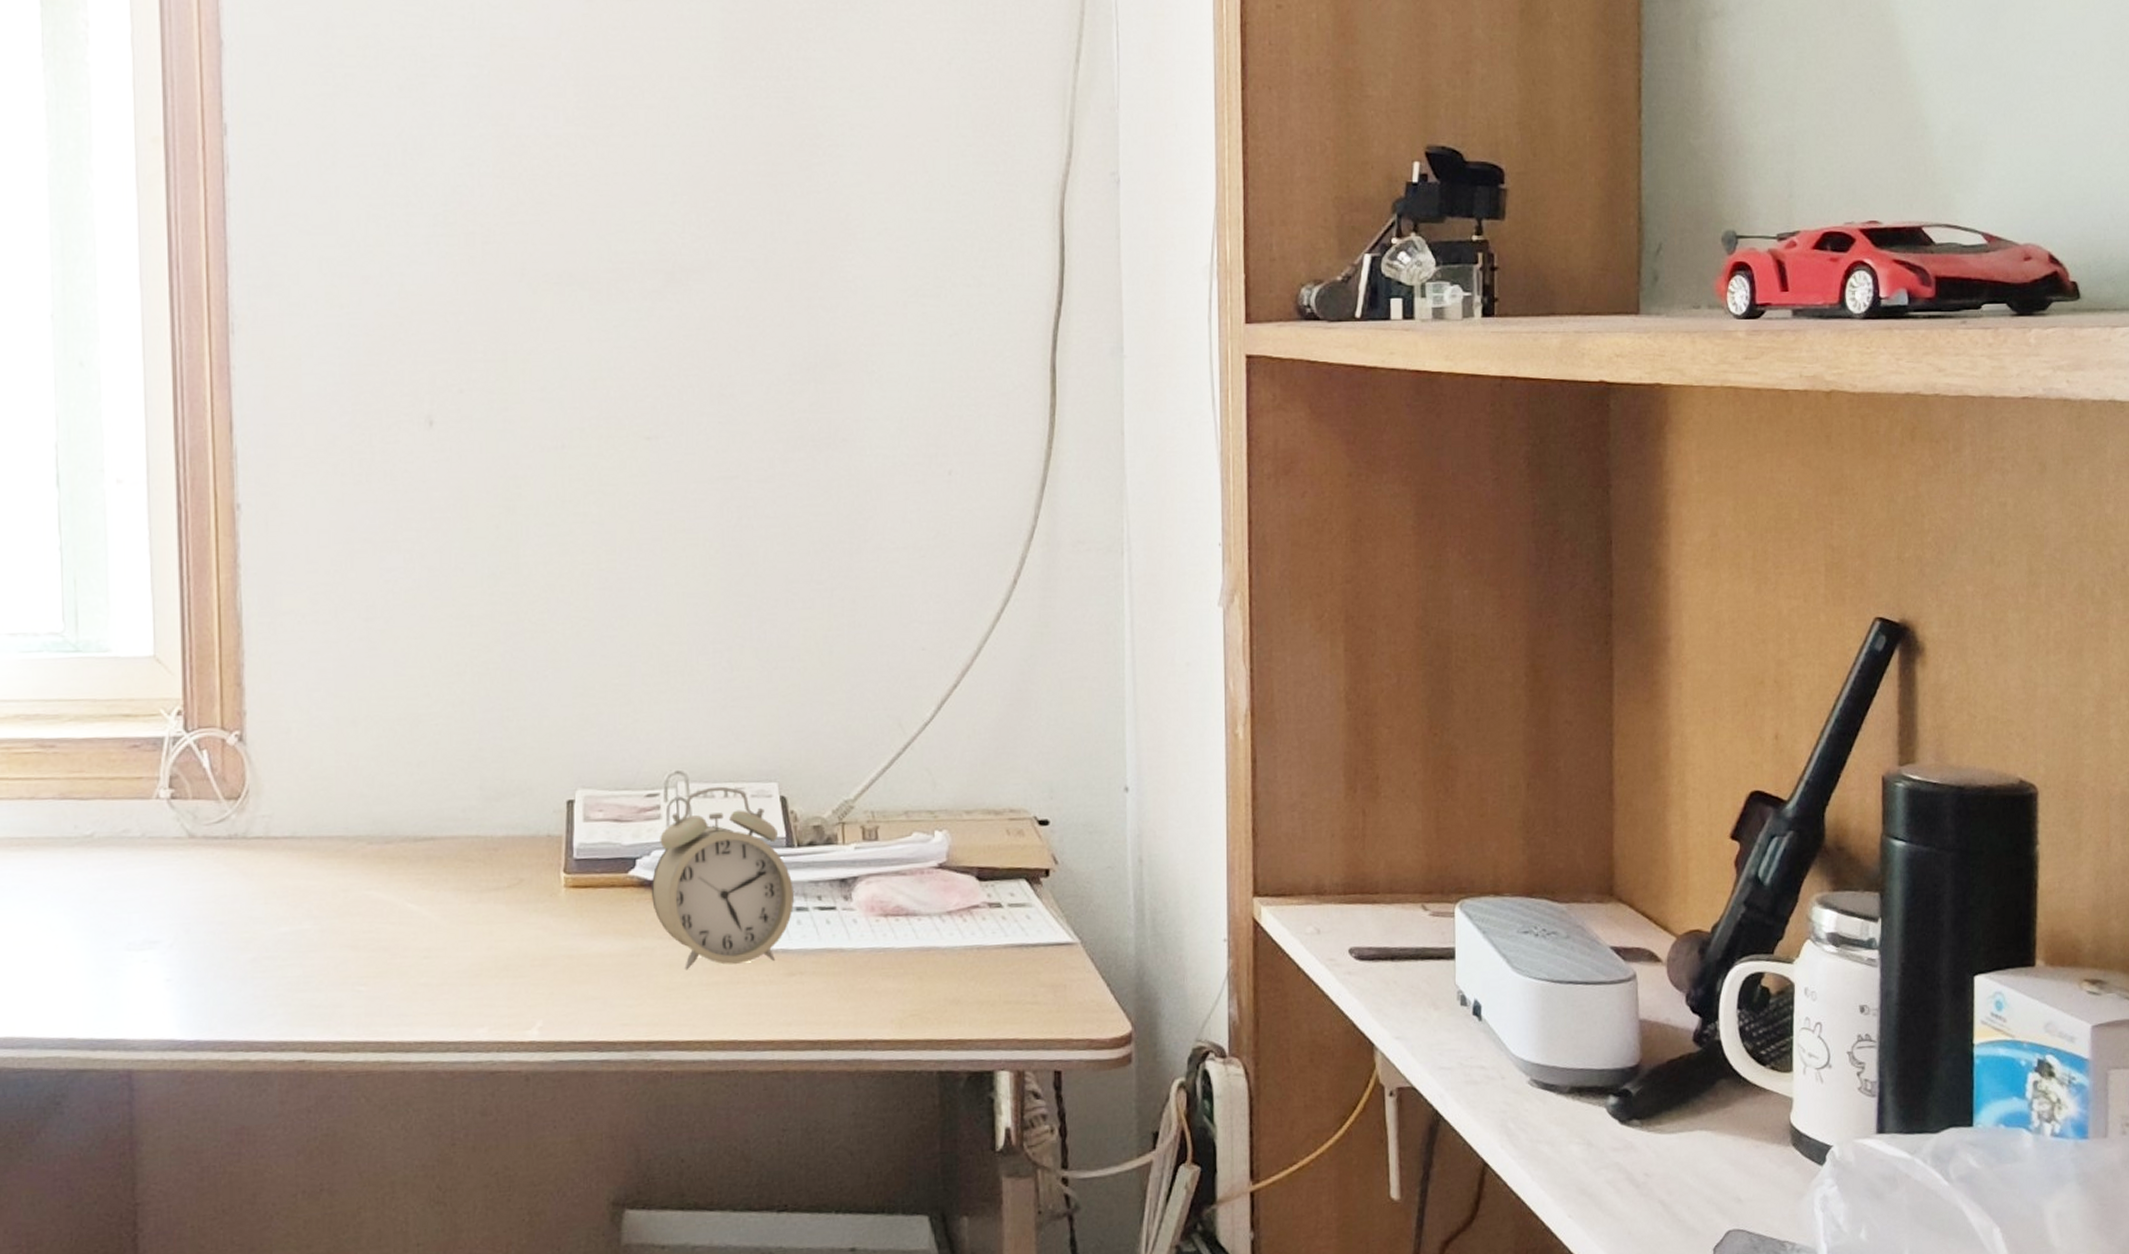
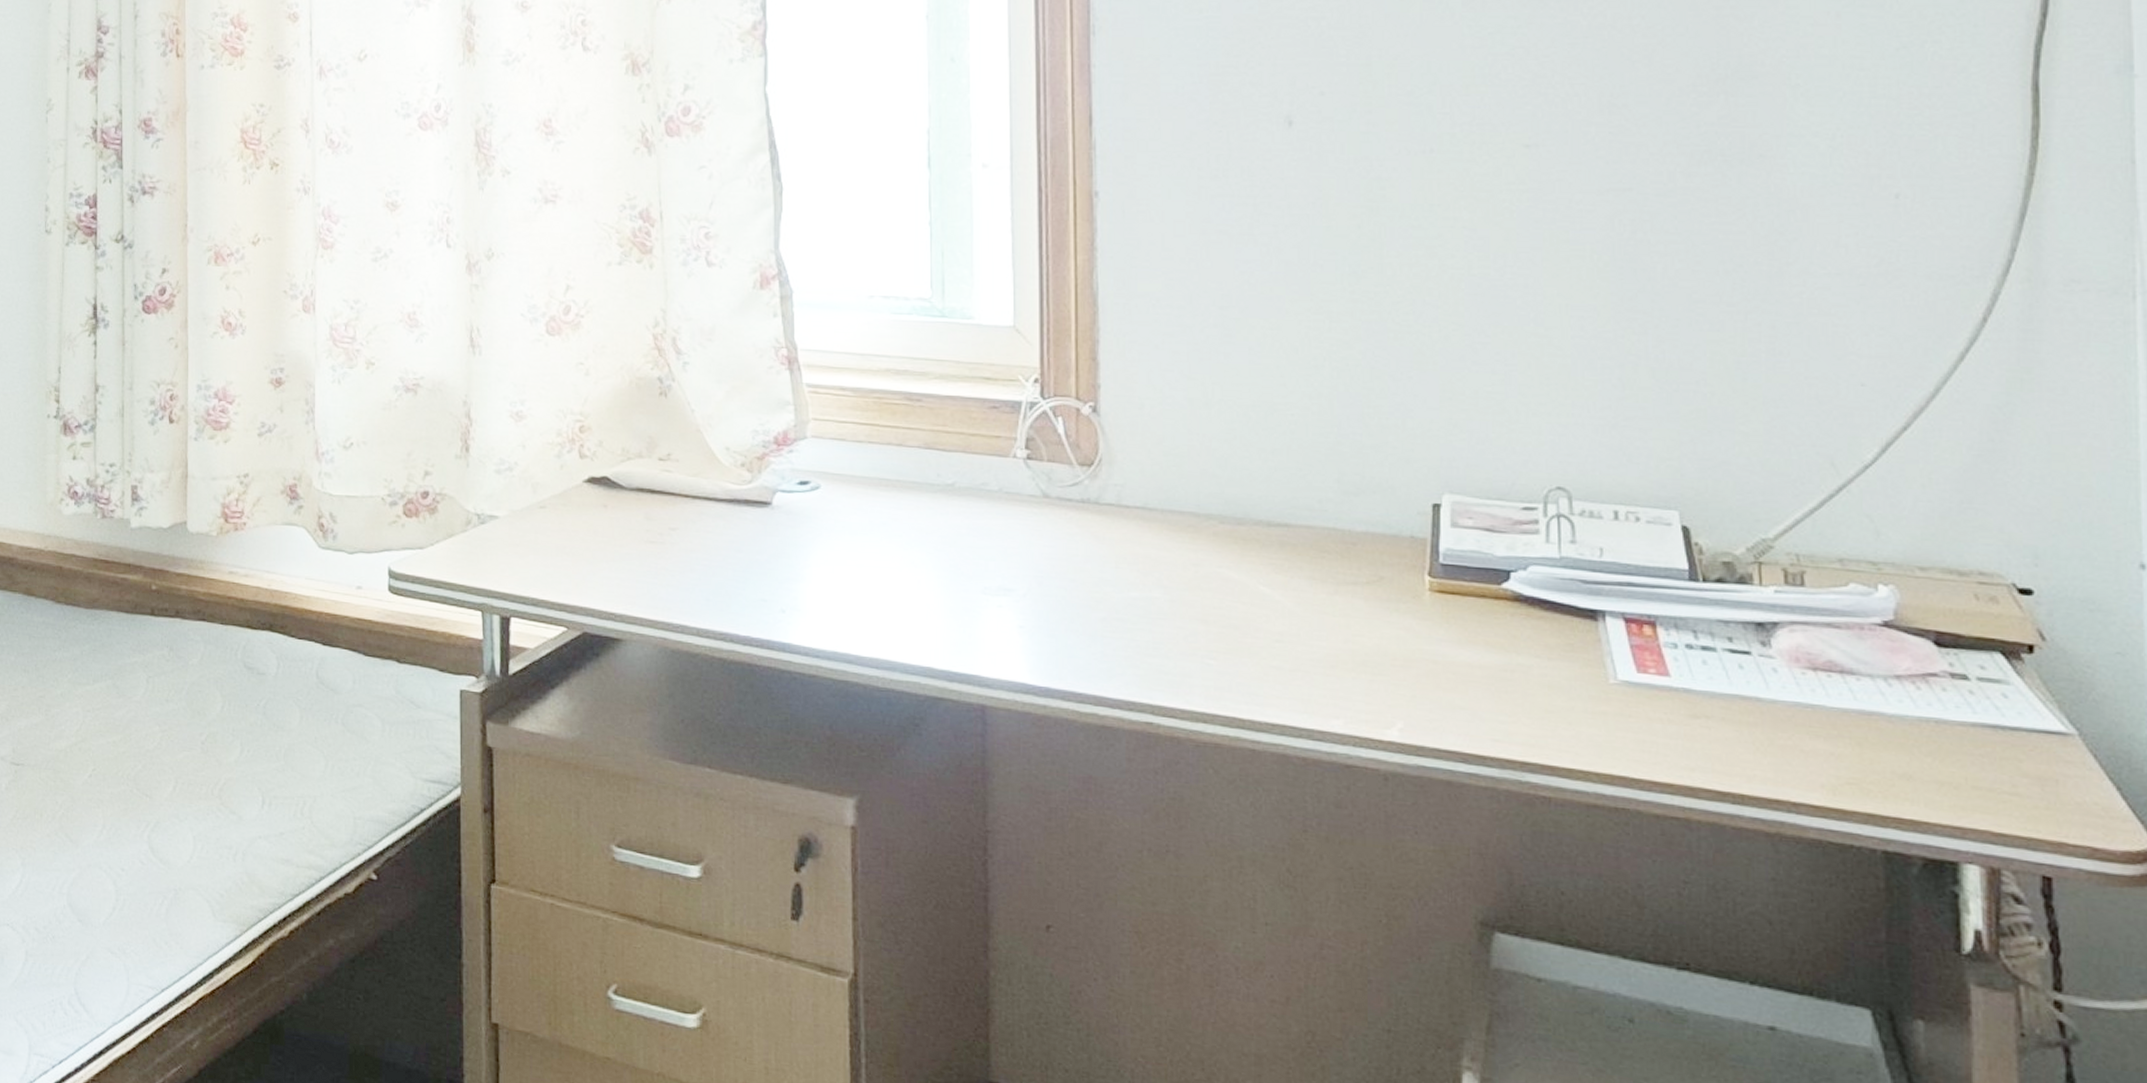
alarm clock: present [652,786,794,971] -> none [1528,507,1698,701]

